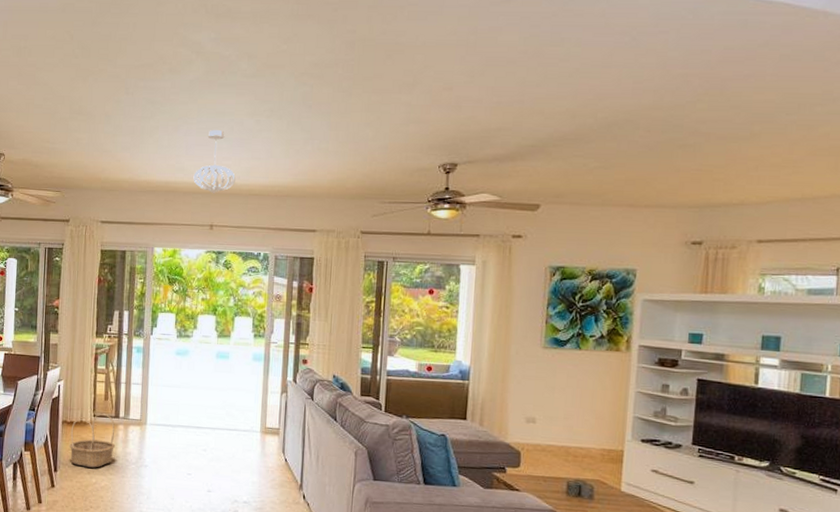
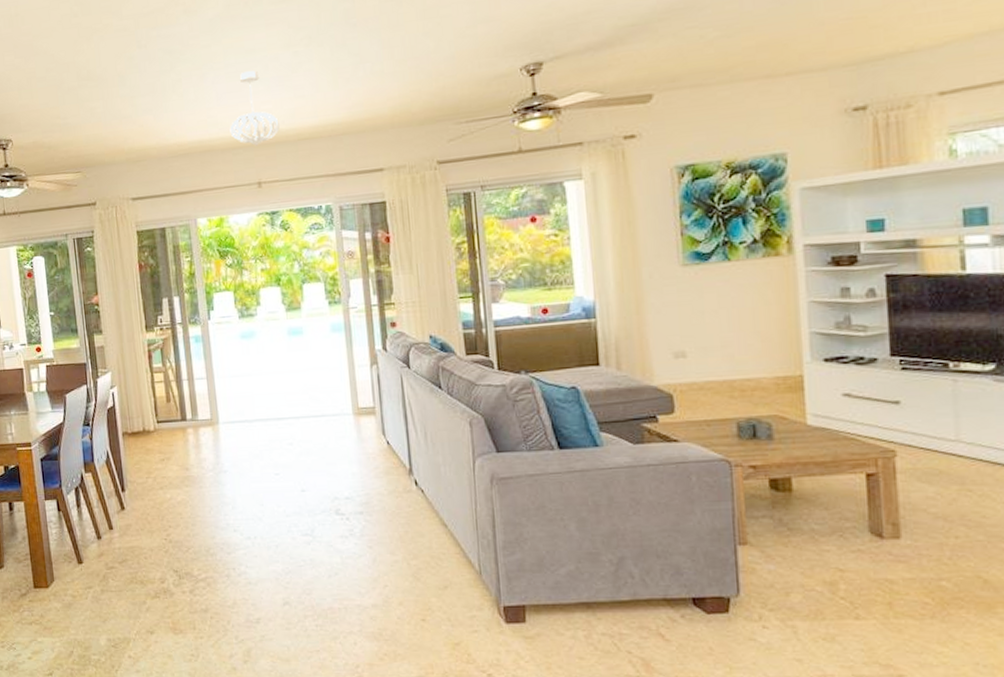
basket: present [69,413,116,468] -> none [133,417,187,482]

